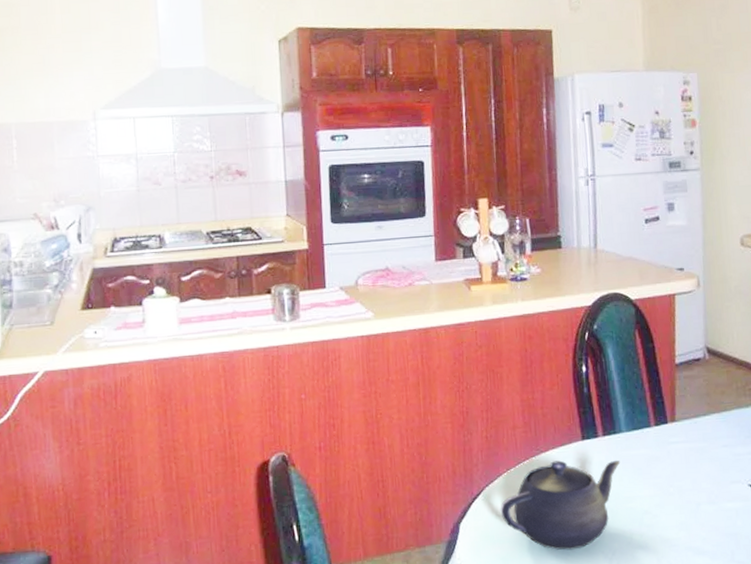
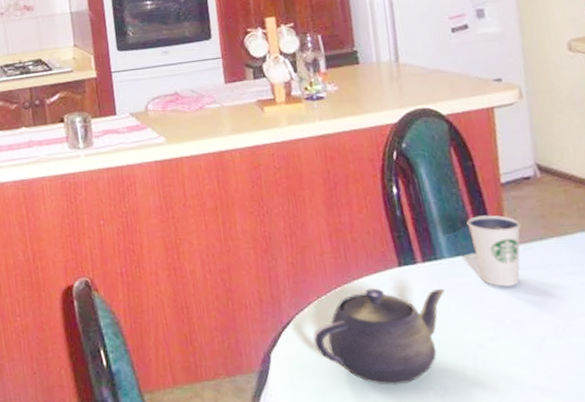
dixie cup: none [644,392,689,458] -> present [466,215,521,287]

